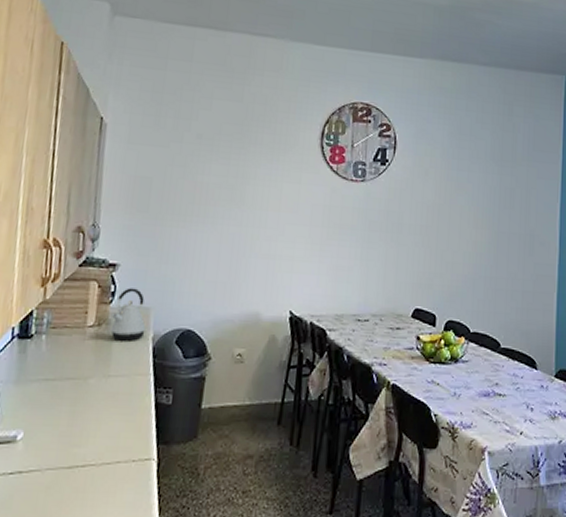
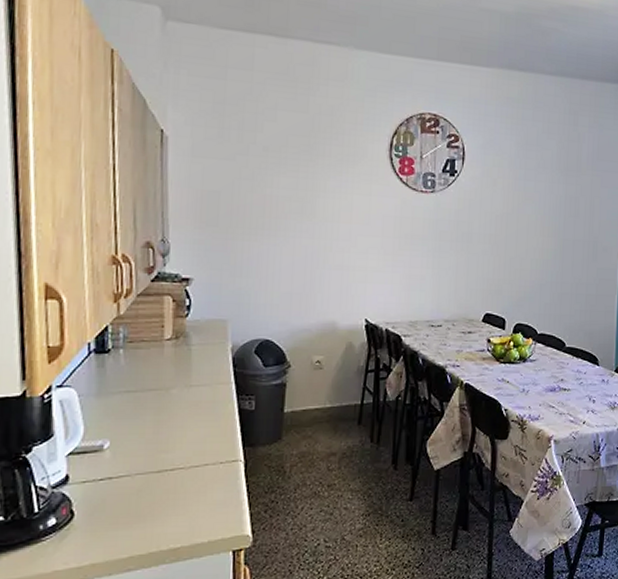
kettle: present [110,288,146,341] -> none [188,301,224,352]

